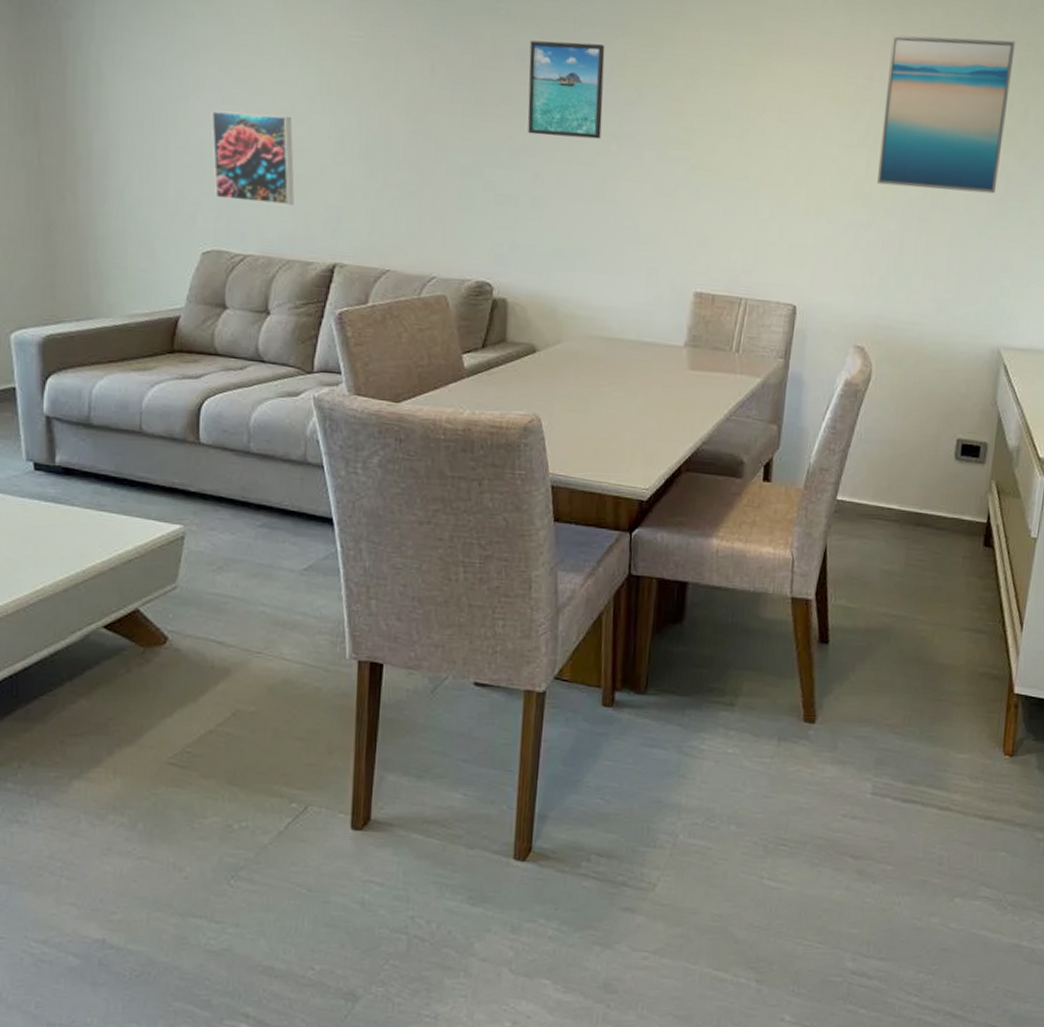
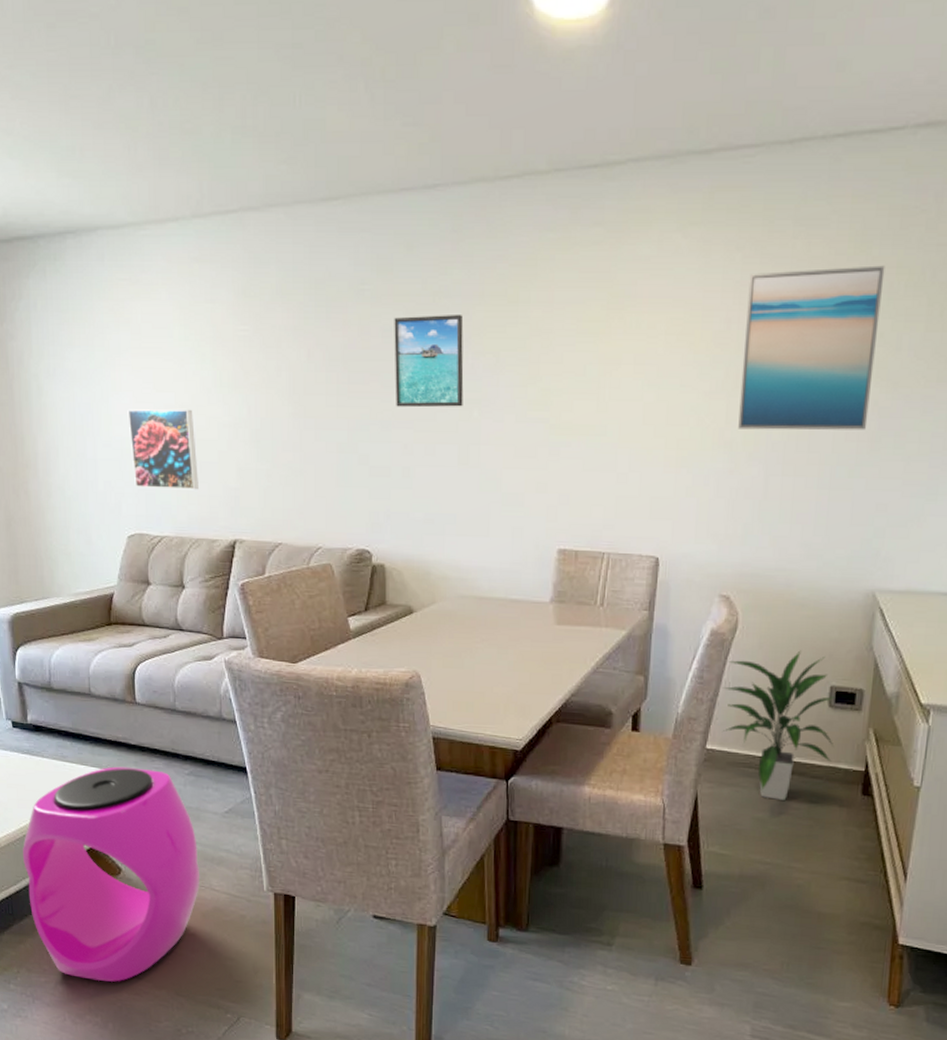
stool: none [37,517,269,773] -> present [23,766,201,982]
indoor plant: none [854,403,960,552] -> present [723,650,834,800]

